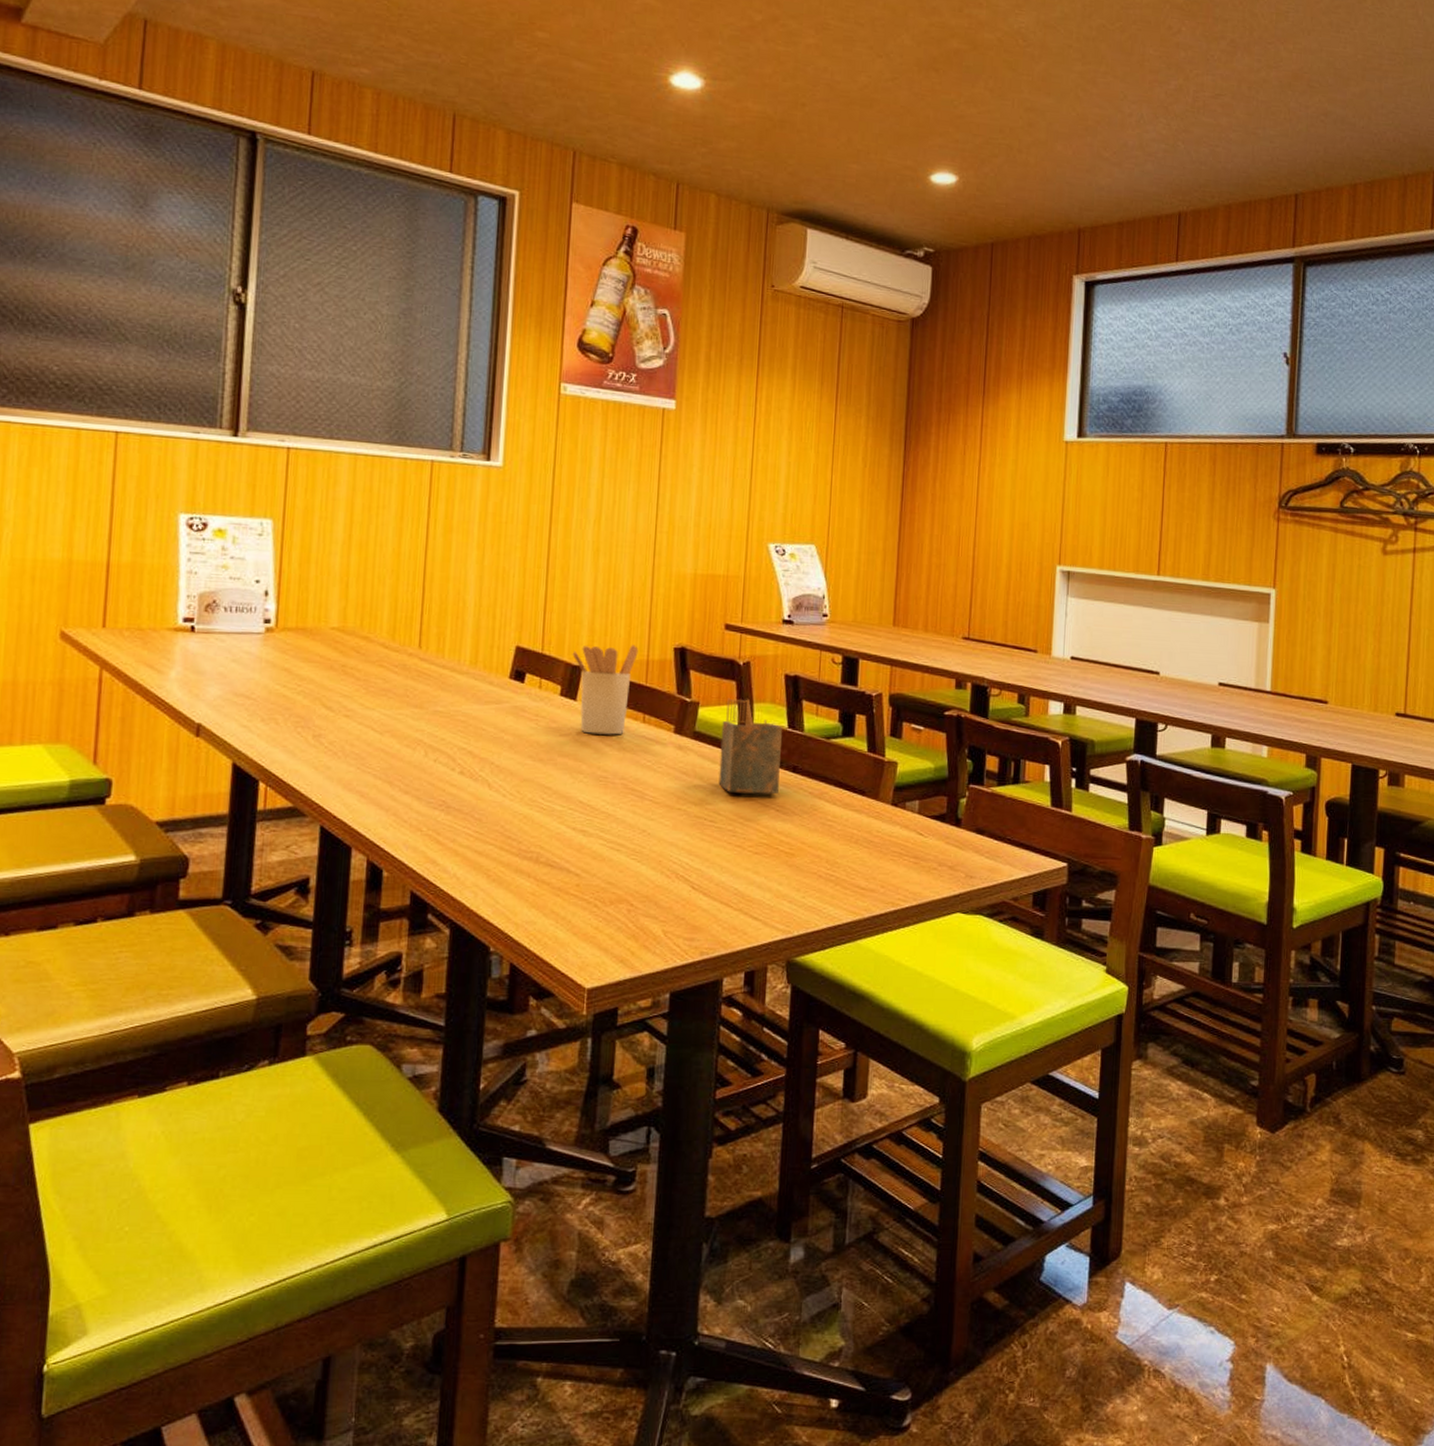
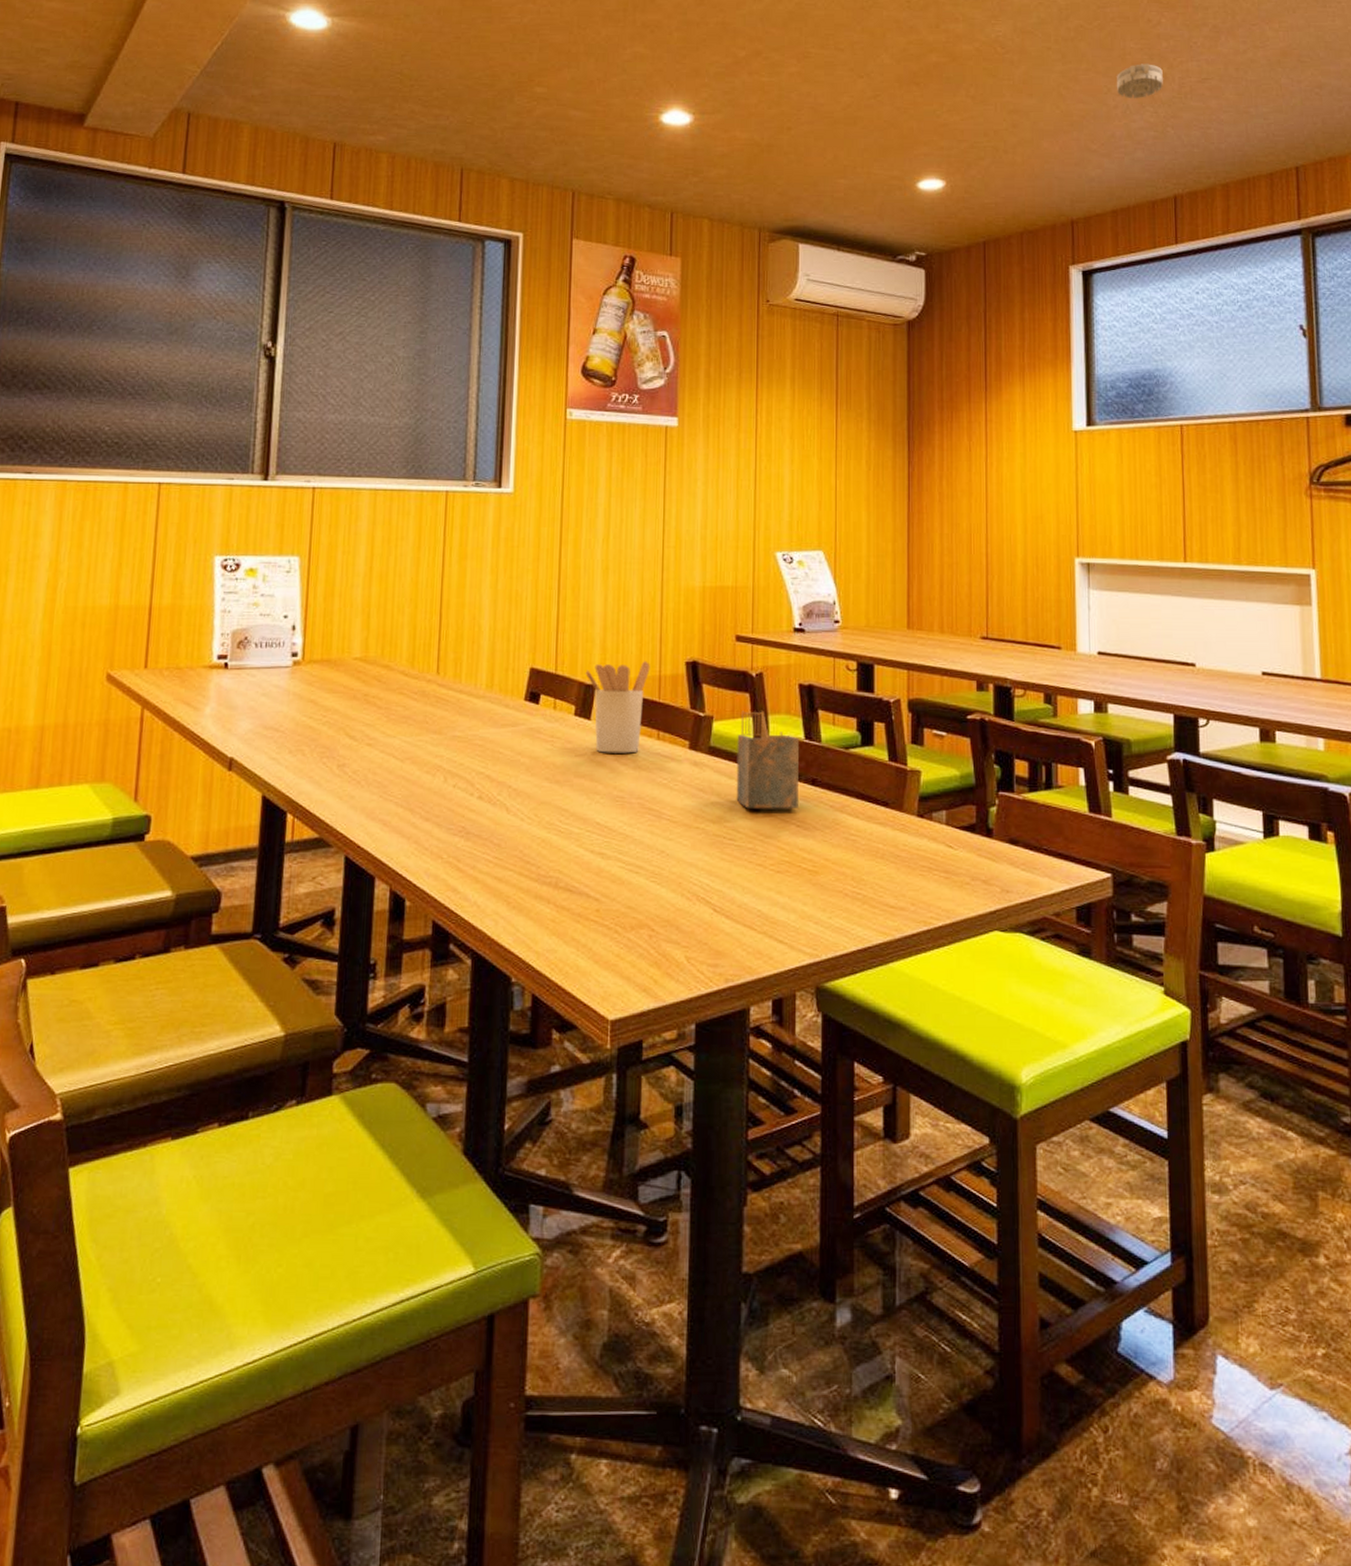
smoke detector: none [1133,72,1179,109] -> present [1117,63,1163,98]

